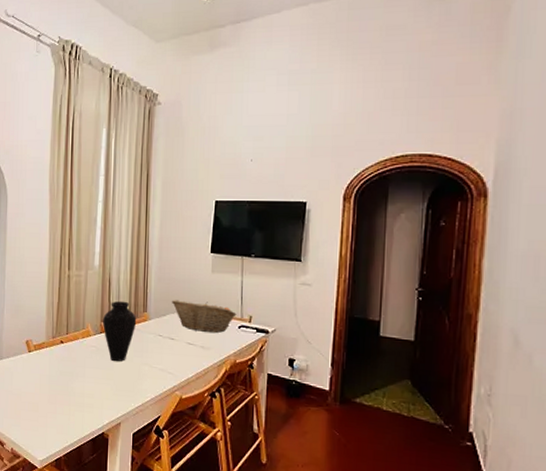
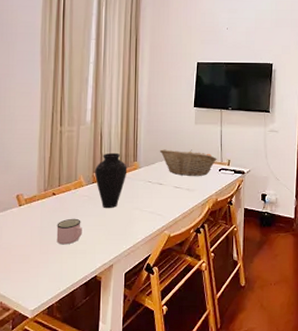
mug: none [64,369,90,397] -> present [56,218,82,245]

